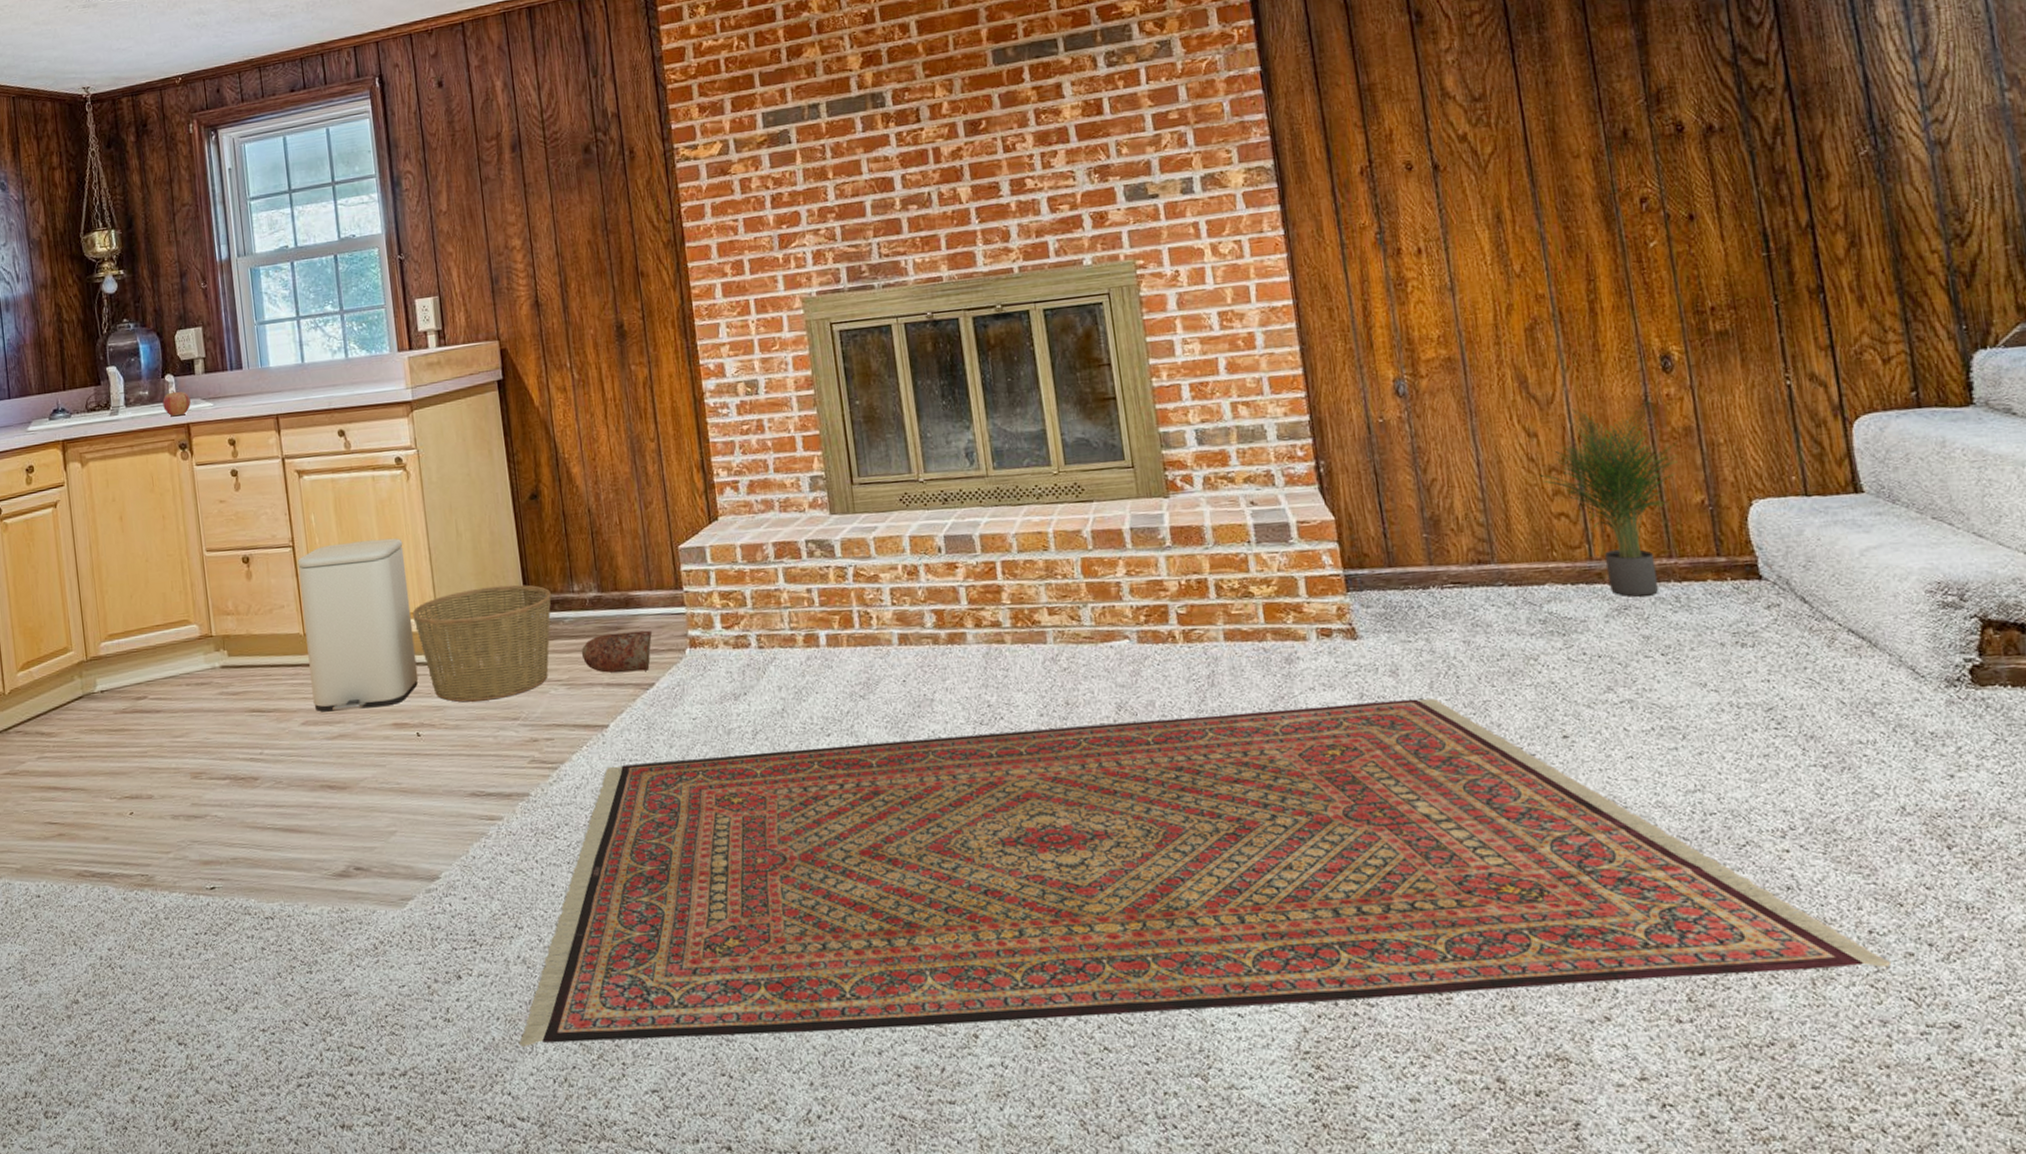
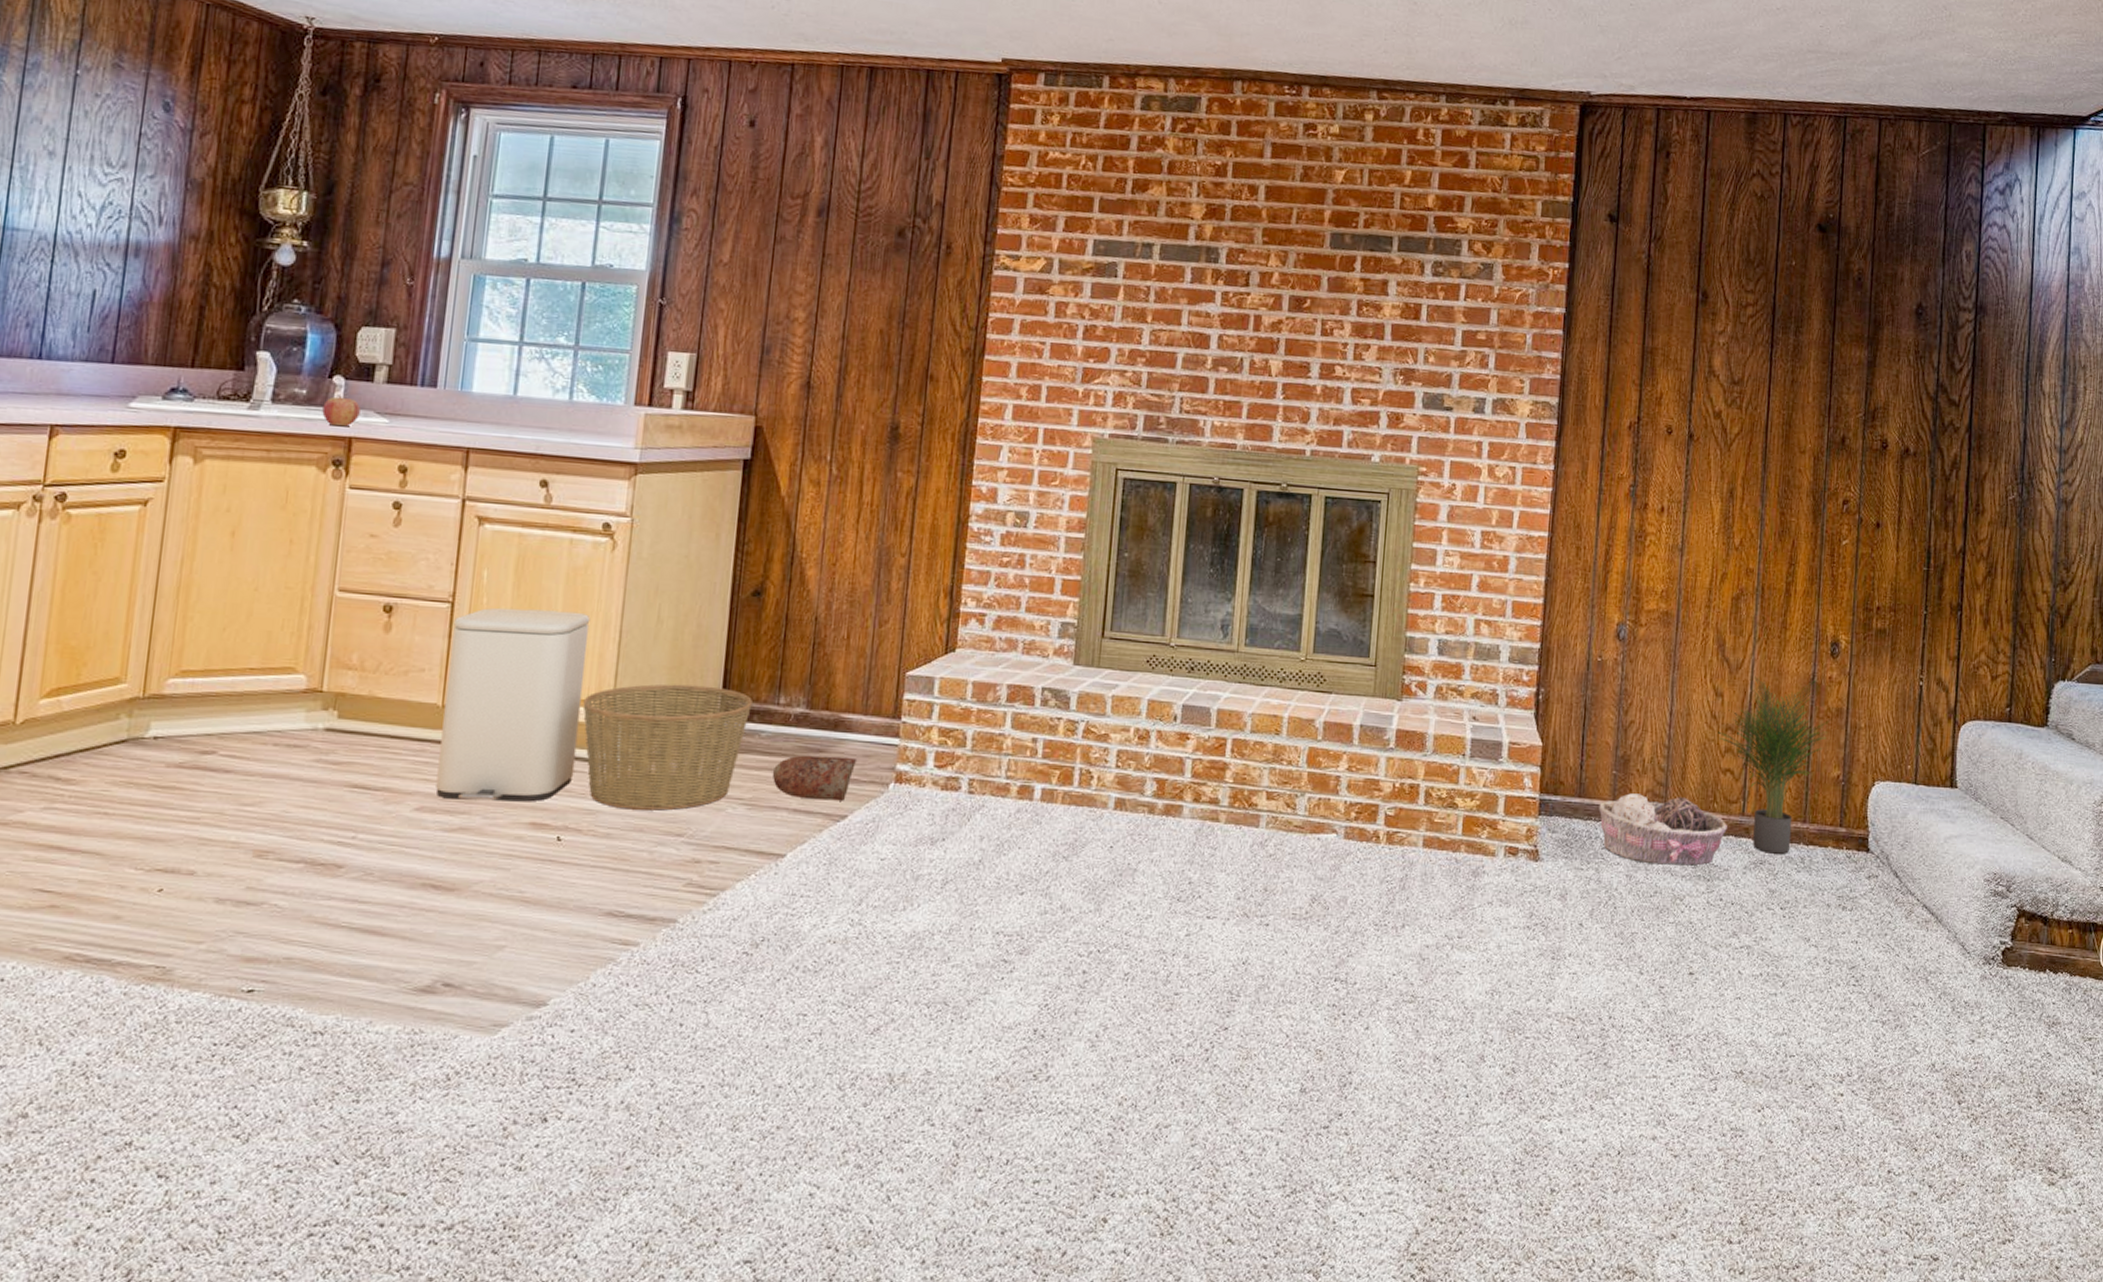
area rug: present [518,697,1892,1046] -> none [599,900,1900,1207]
decorative basket: none [1414,550,1575,626] -> present [1599,793,1727,866]

